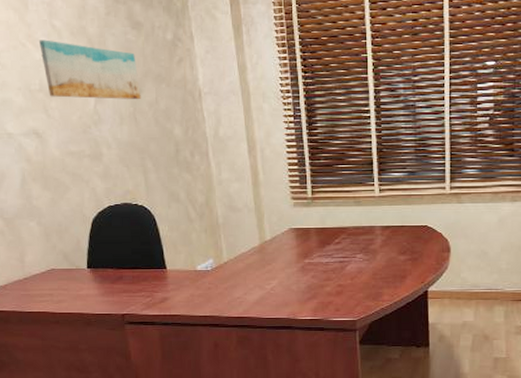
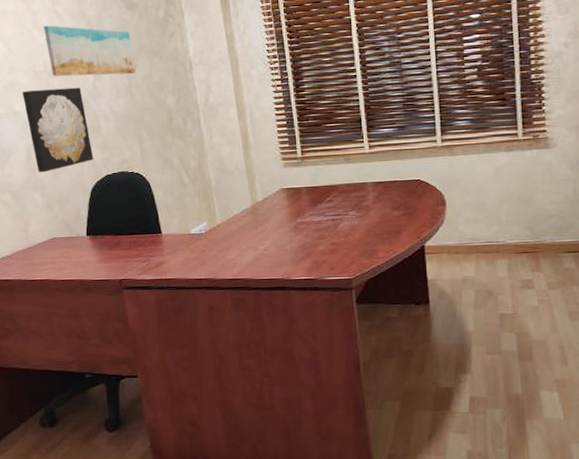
wall art: none [15,110,95,200] -> present [22,87,94,173]

